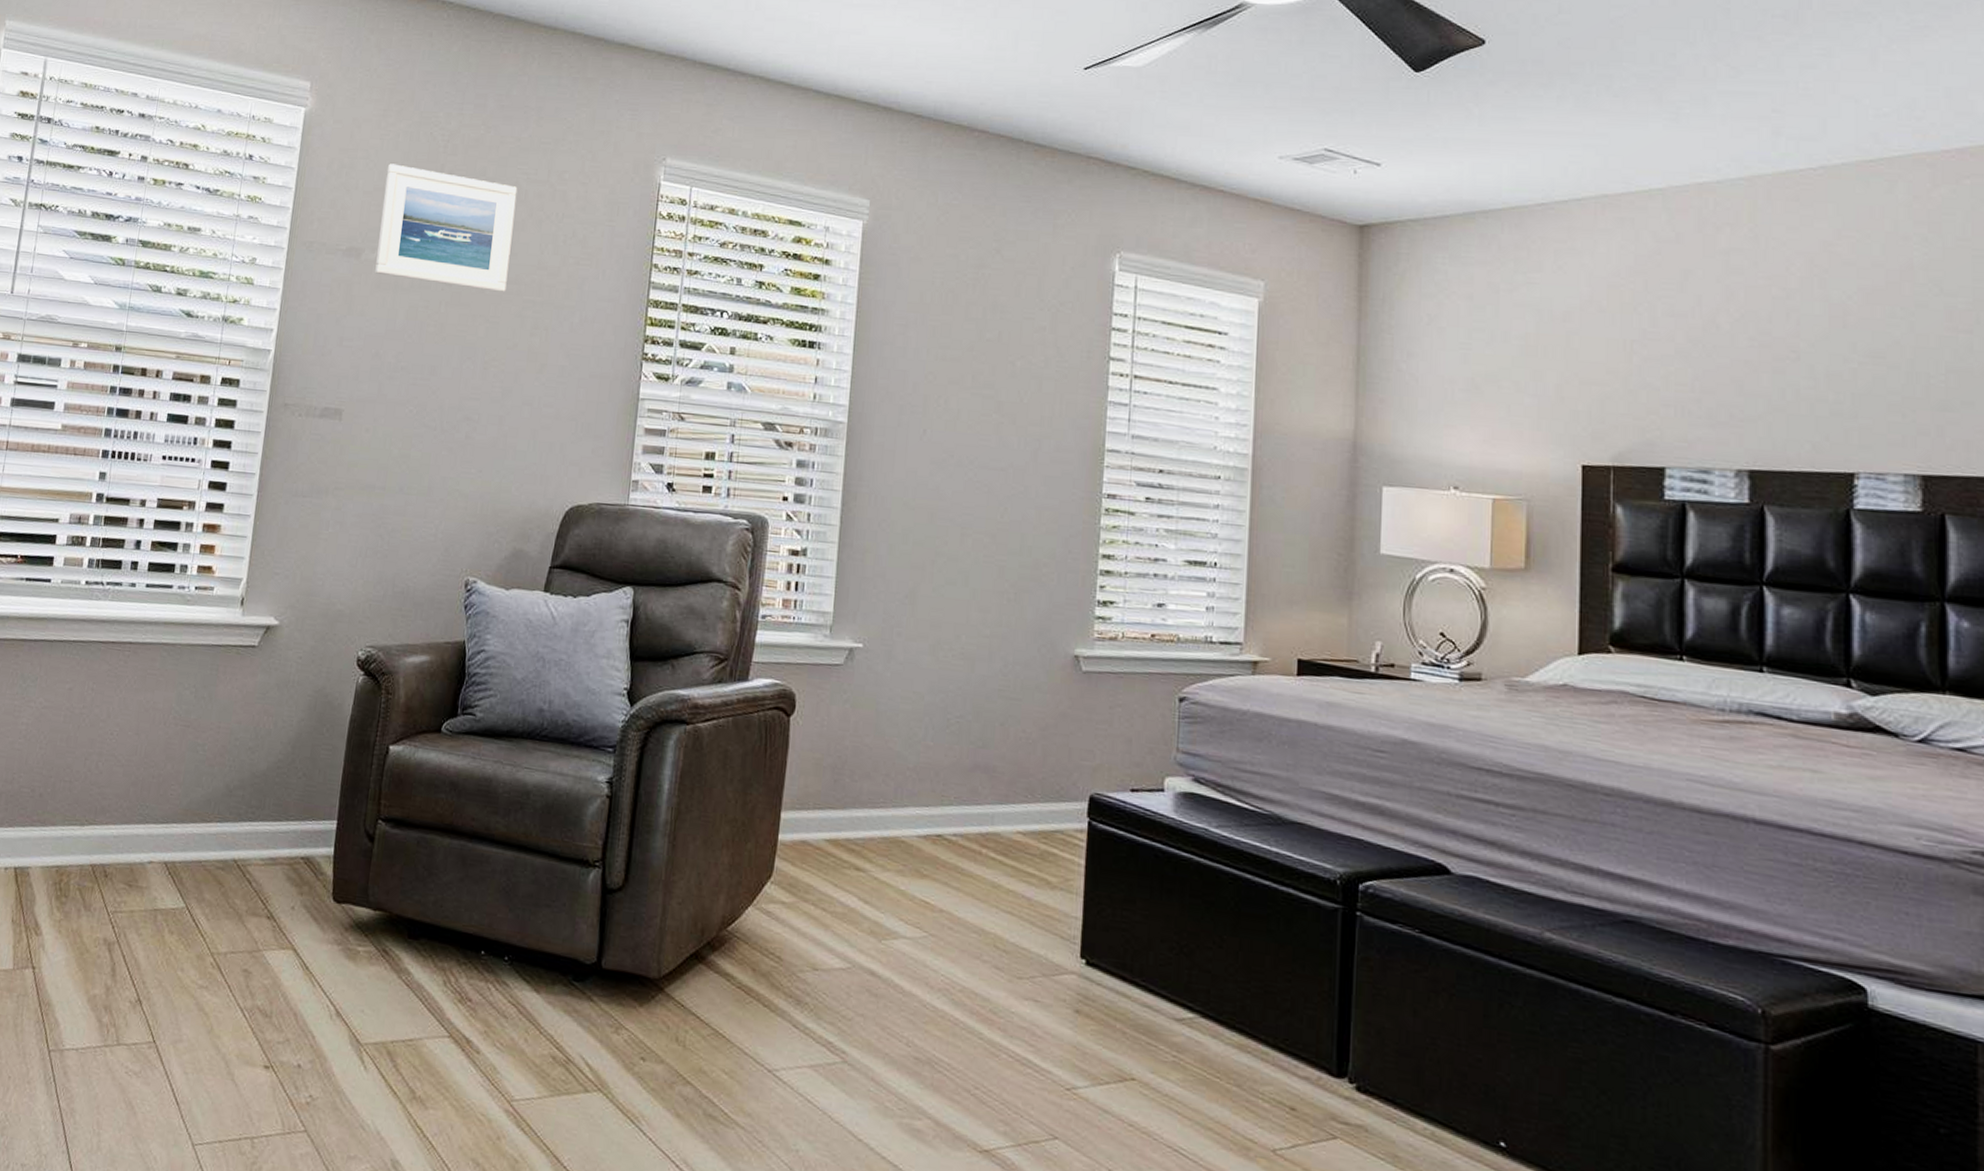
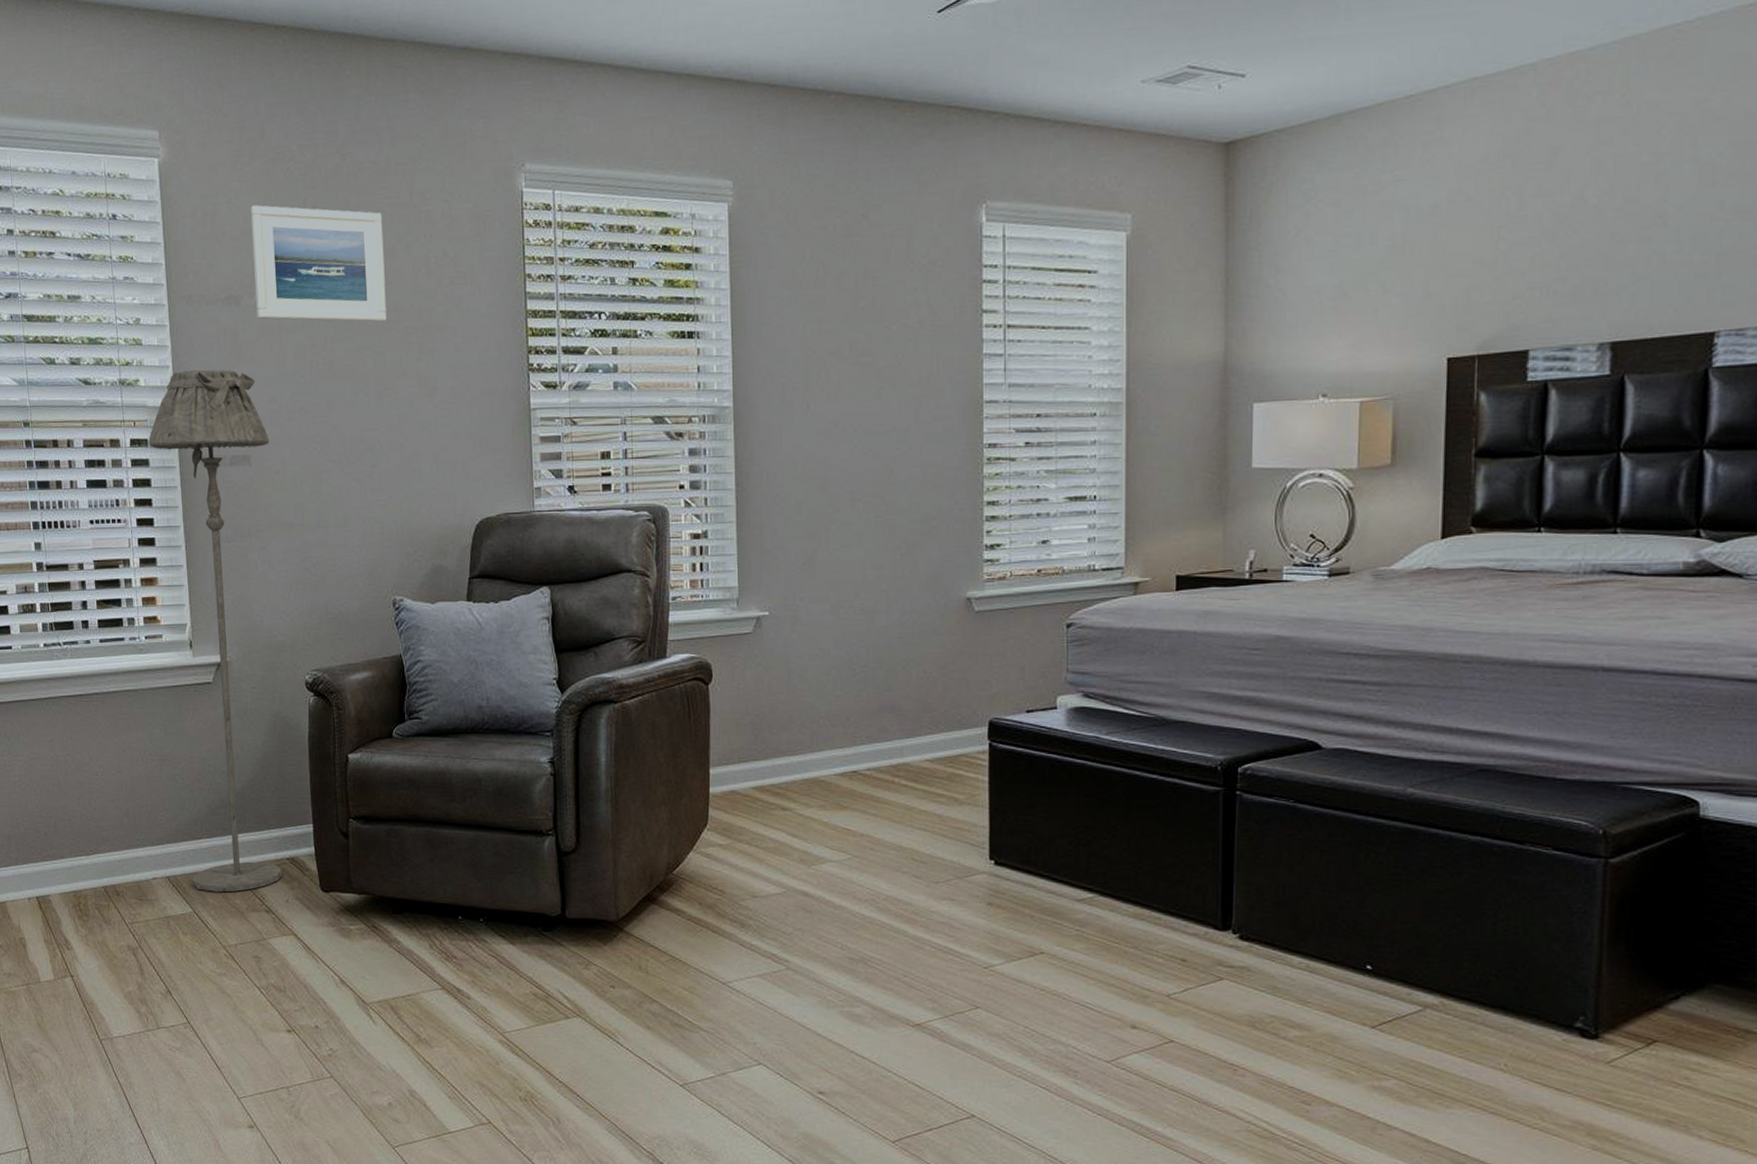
floor lamp: none [191,315,365,890] -> present [149,369,283,892]

